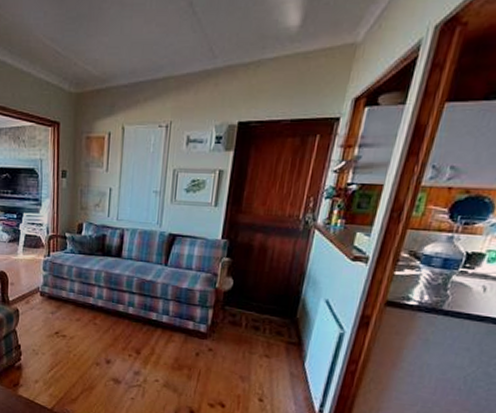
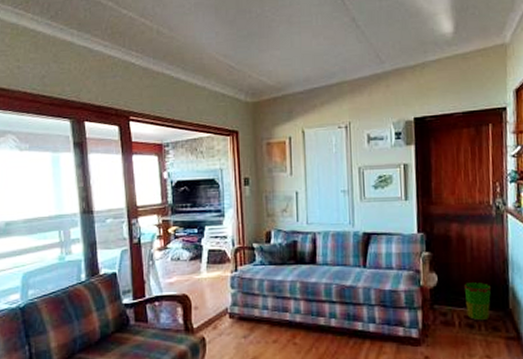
waste bin: none [254,290,283,326] -> present [463,282,491,321]

